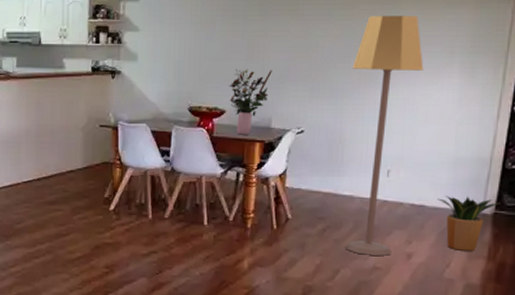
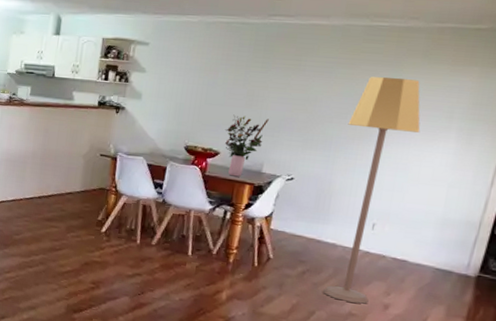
potted plant: present [437,196,500,251] -> none [420,254,485,310]

